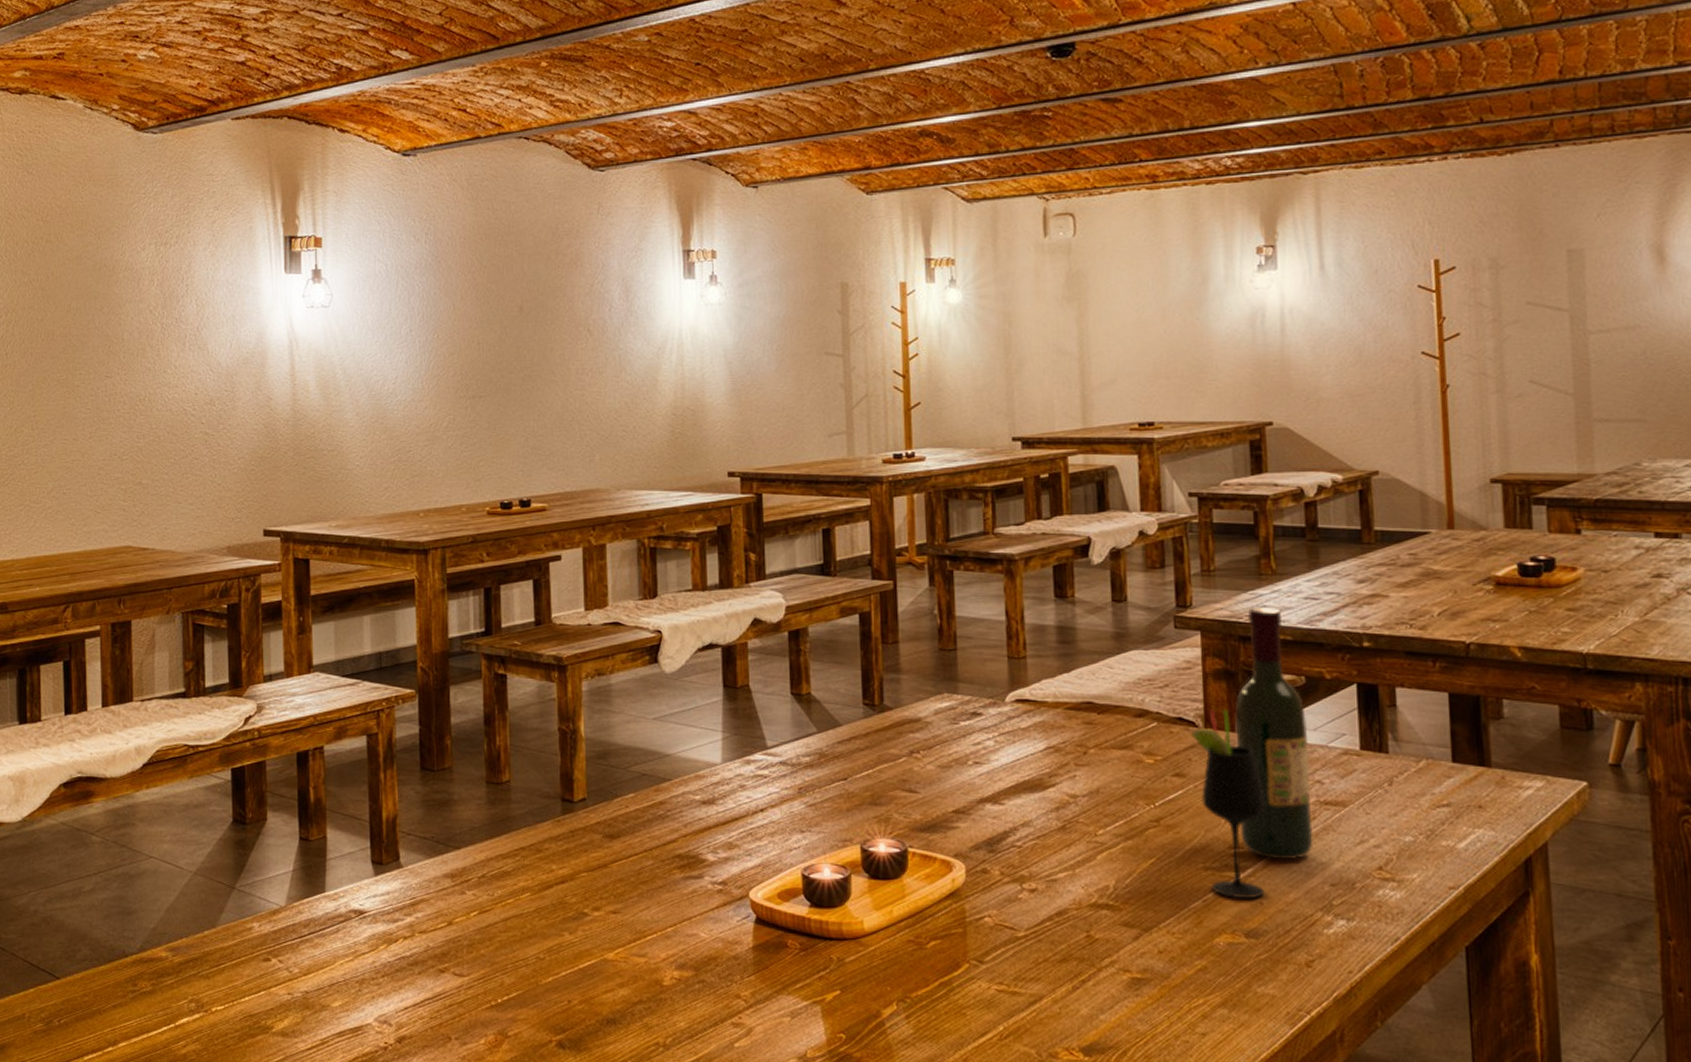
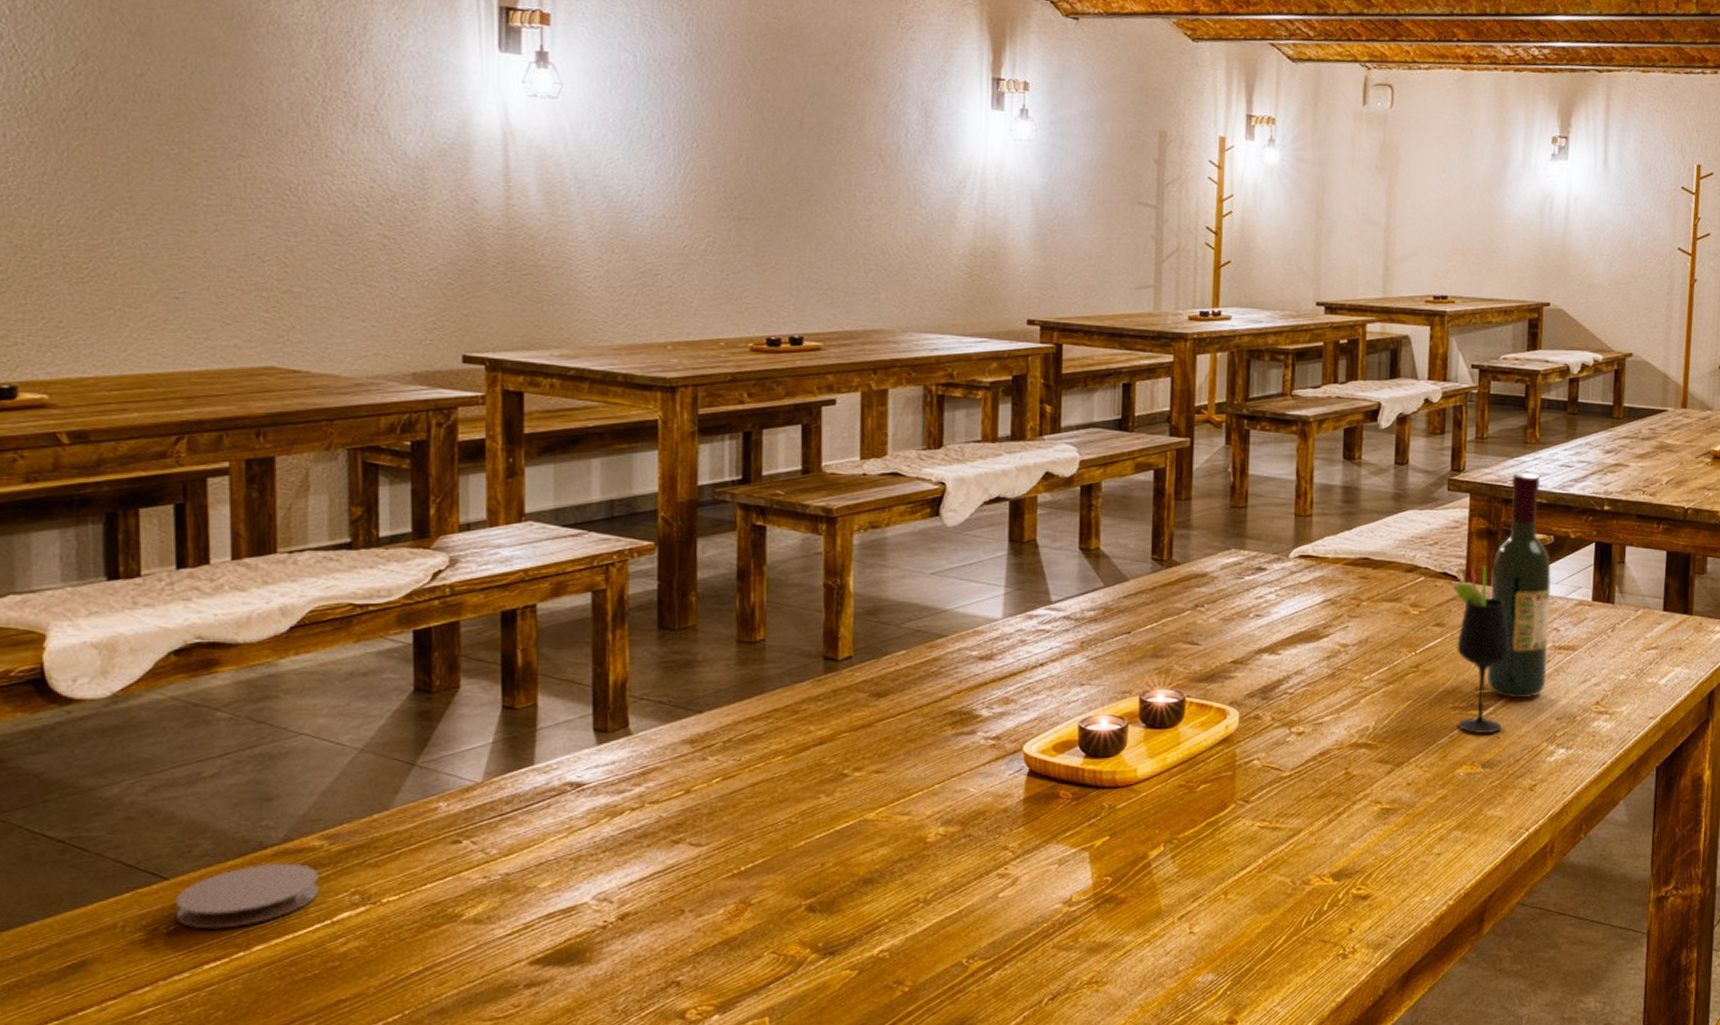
coaster: none [64,970,166,1025] -> present [175,863,320,929]

